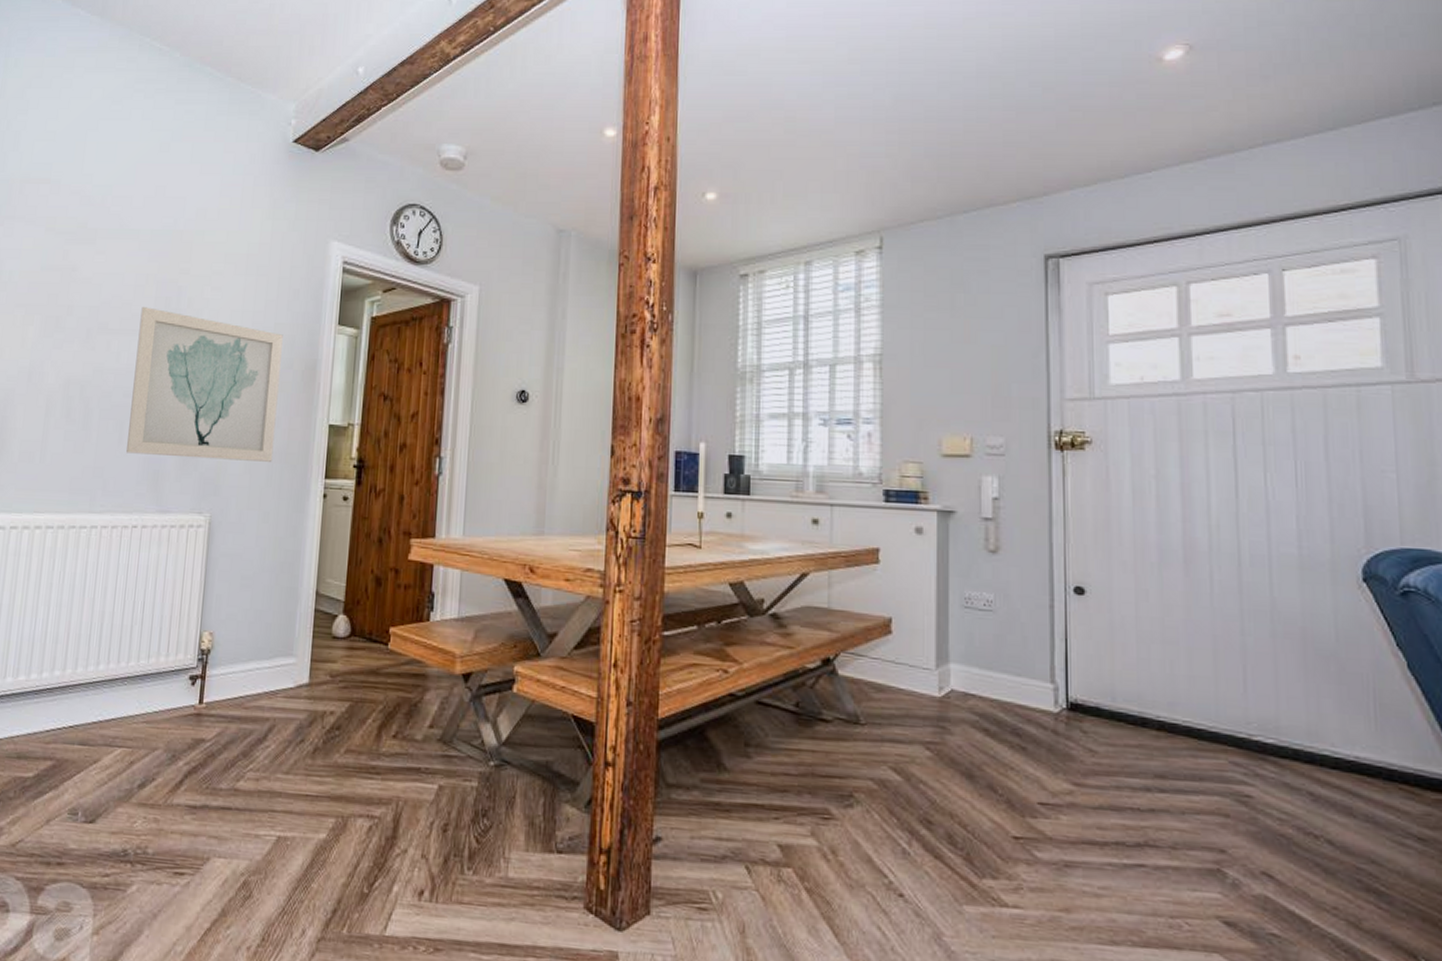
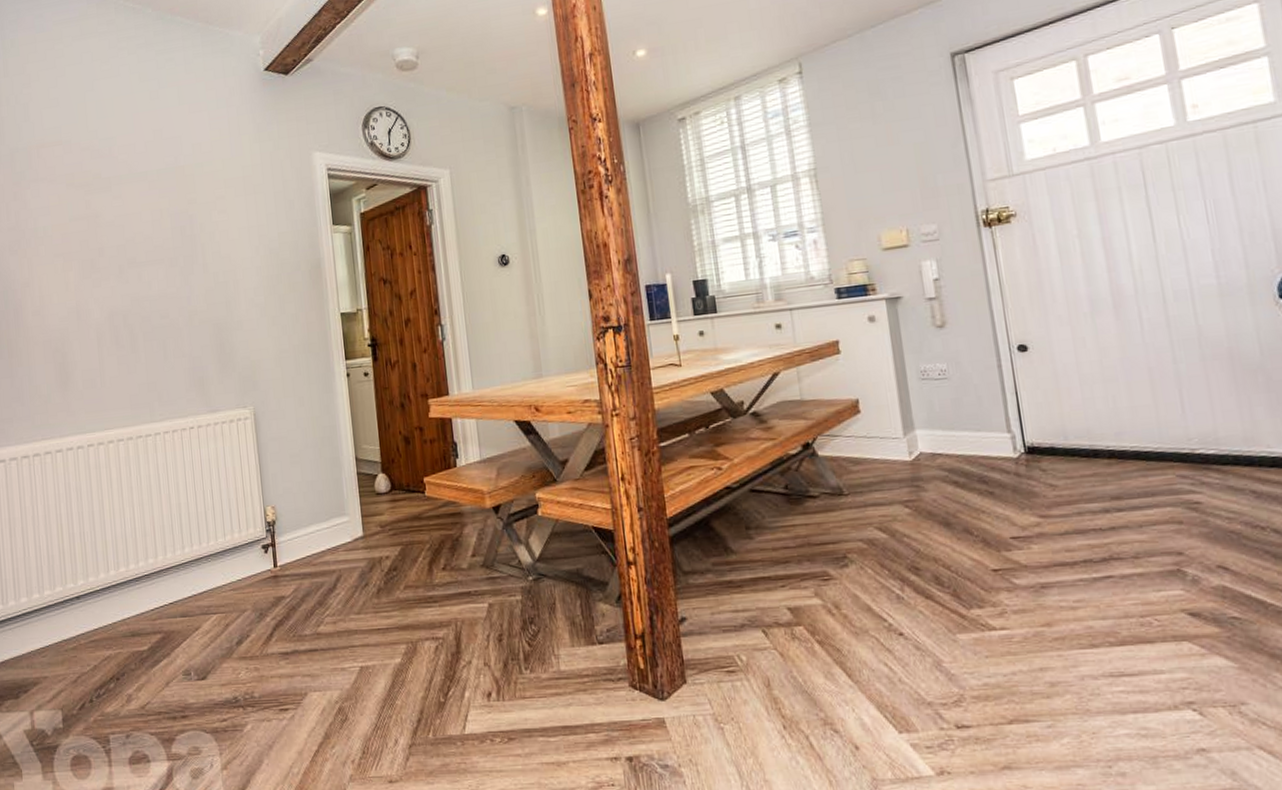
wall art: present [126,307,283,462] -> none [161,237,298,367]

